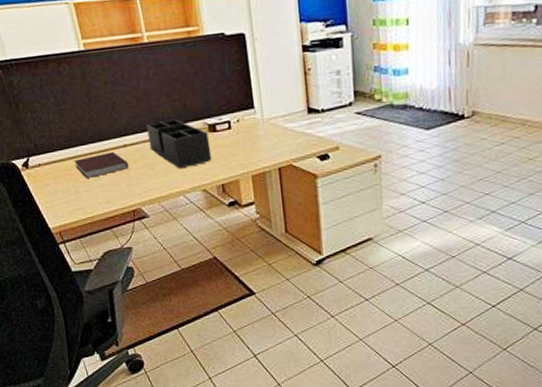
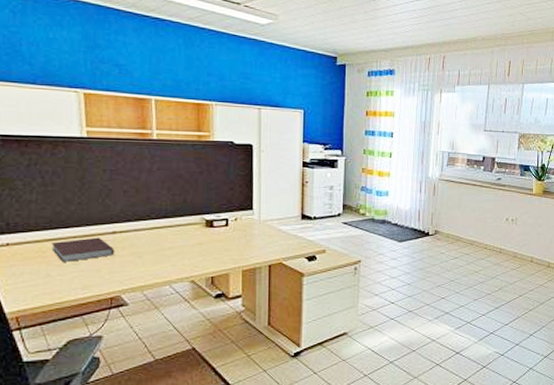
desk organizer: present [145,119,212,169] -> none [140,212,205,260]

